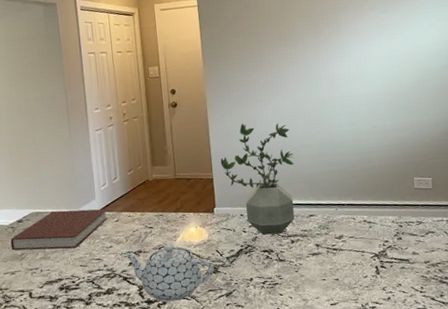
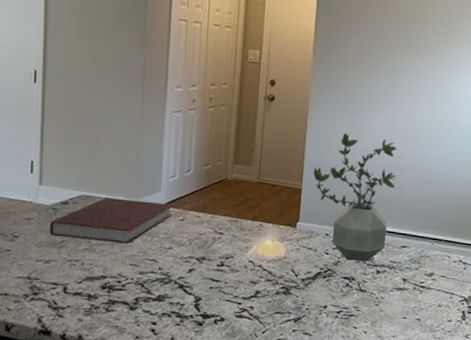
teapot: present [124,244,214,302] -> none [184,255,286,319]

